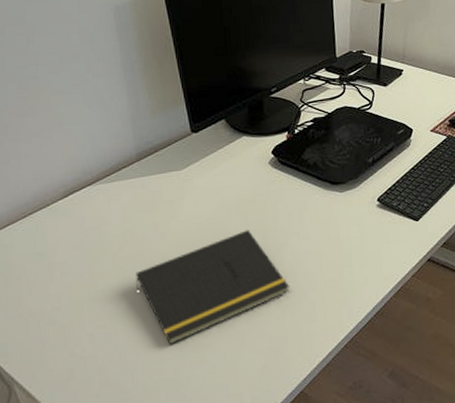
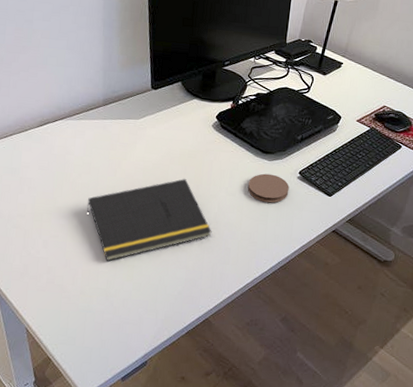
coaster: none [322,207,370,241] -> present [247,173,289,203]

